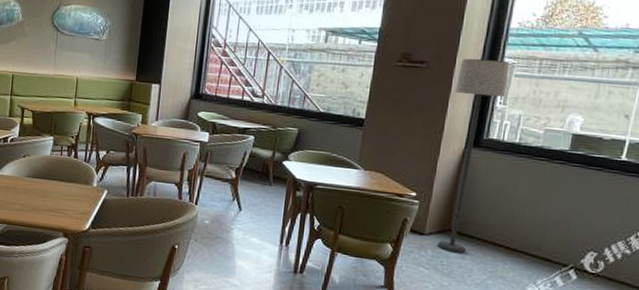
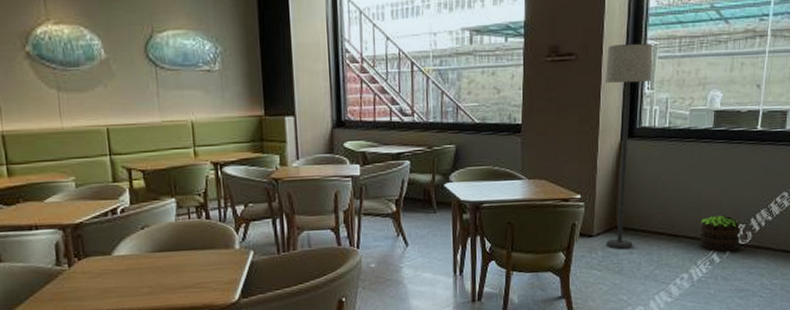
potted plant: none [542,237,592,278] -> present [700,215,741,252]

